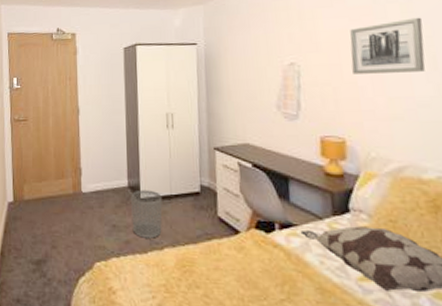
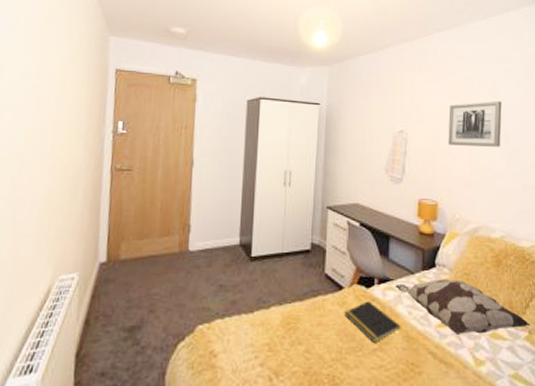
waste bin: present [131,189,162,238] -> none [240,247,273,297]
notepad: none [242,247,312,292] -> present [344,301,401,342]

